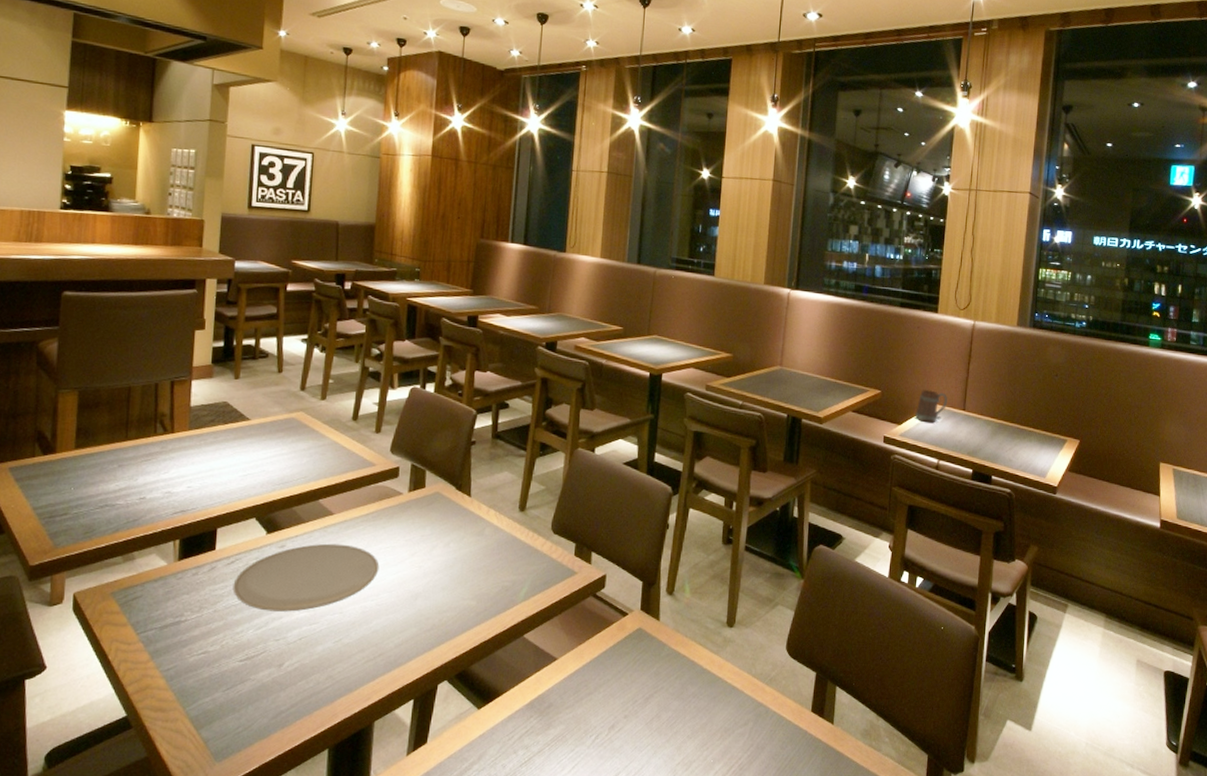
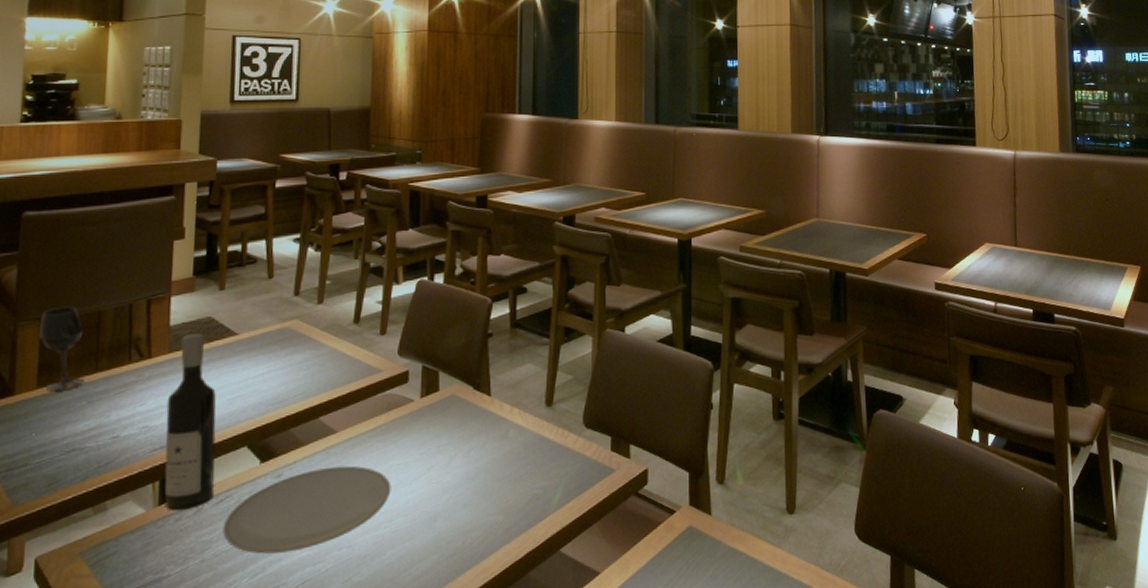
wine glass: none [77,379,117,454] -> present [39,306,85,392]
bottle: none [183,415,230,567] -> present [164,334,216,512]
beer mug: present [915,390,948,424] -> none [965,228,998,264]

